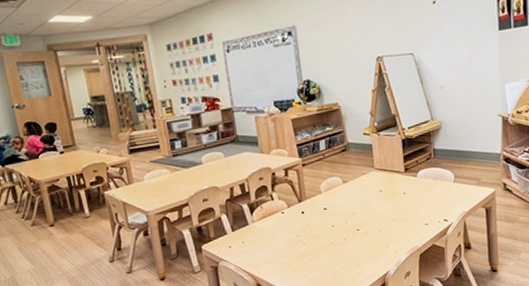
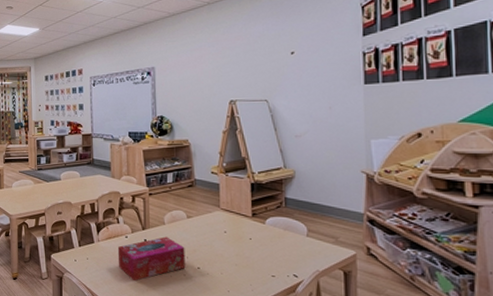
tissue box: none [274,205,345,255] -> present [117,236,186,281]

